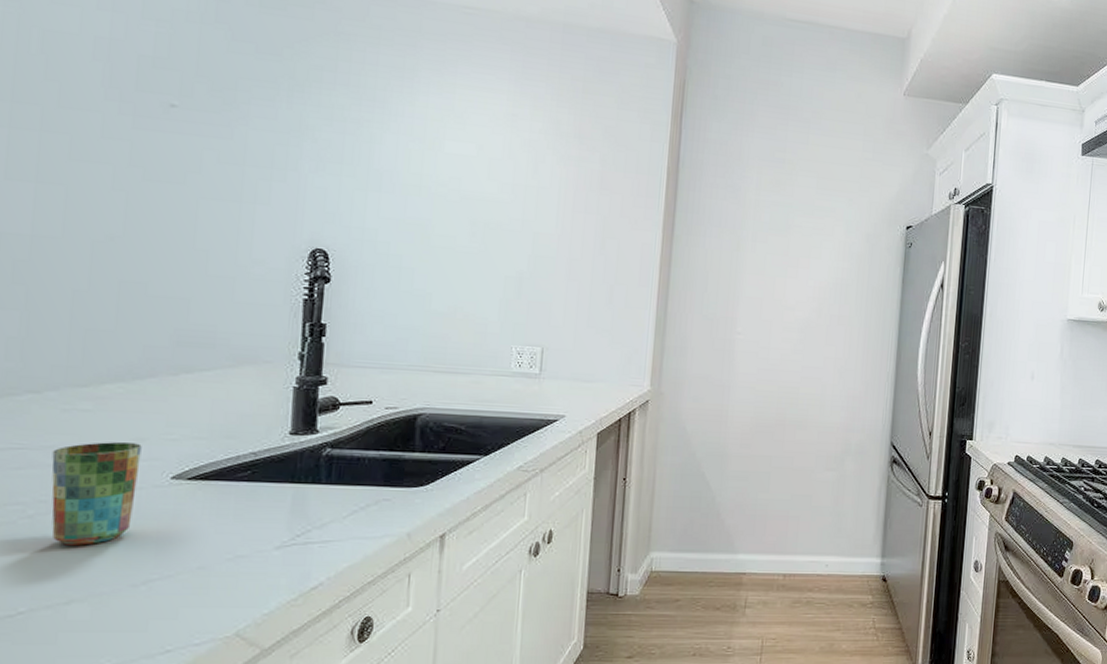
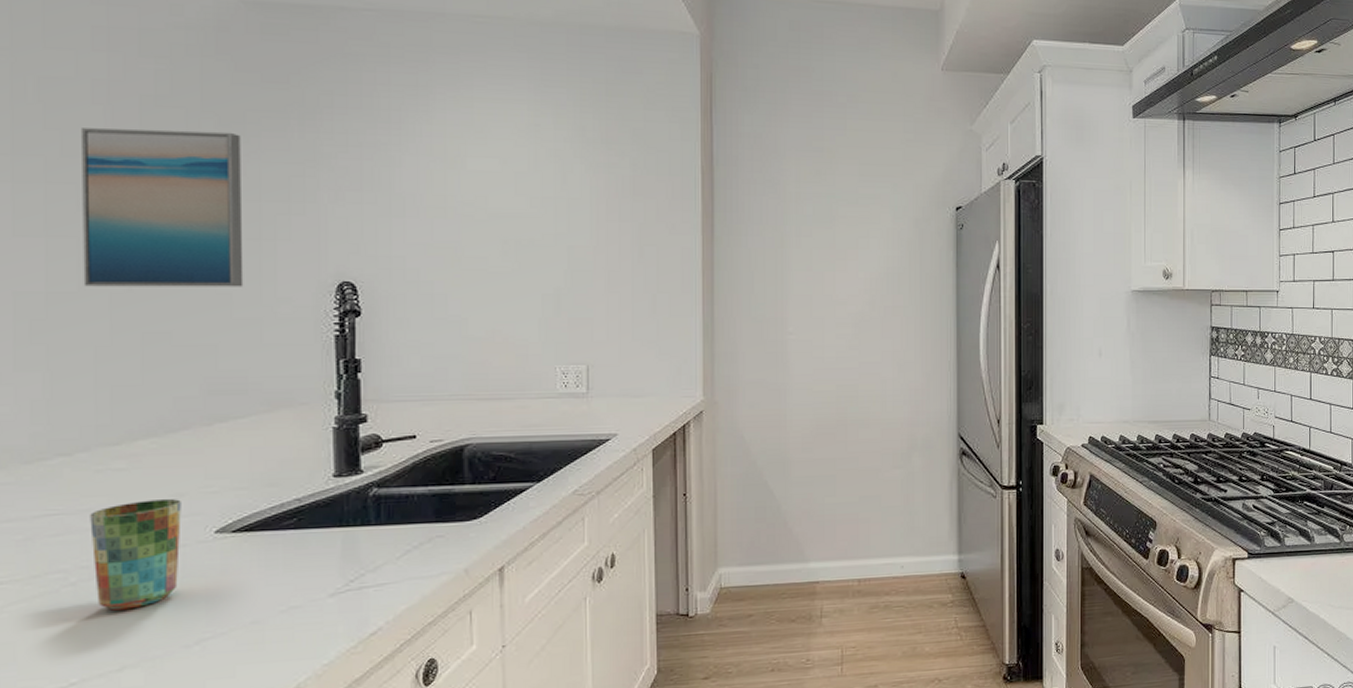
wall art: none [68,82,231,246] -> present [82,128,244,287]

